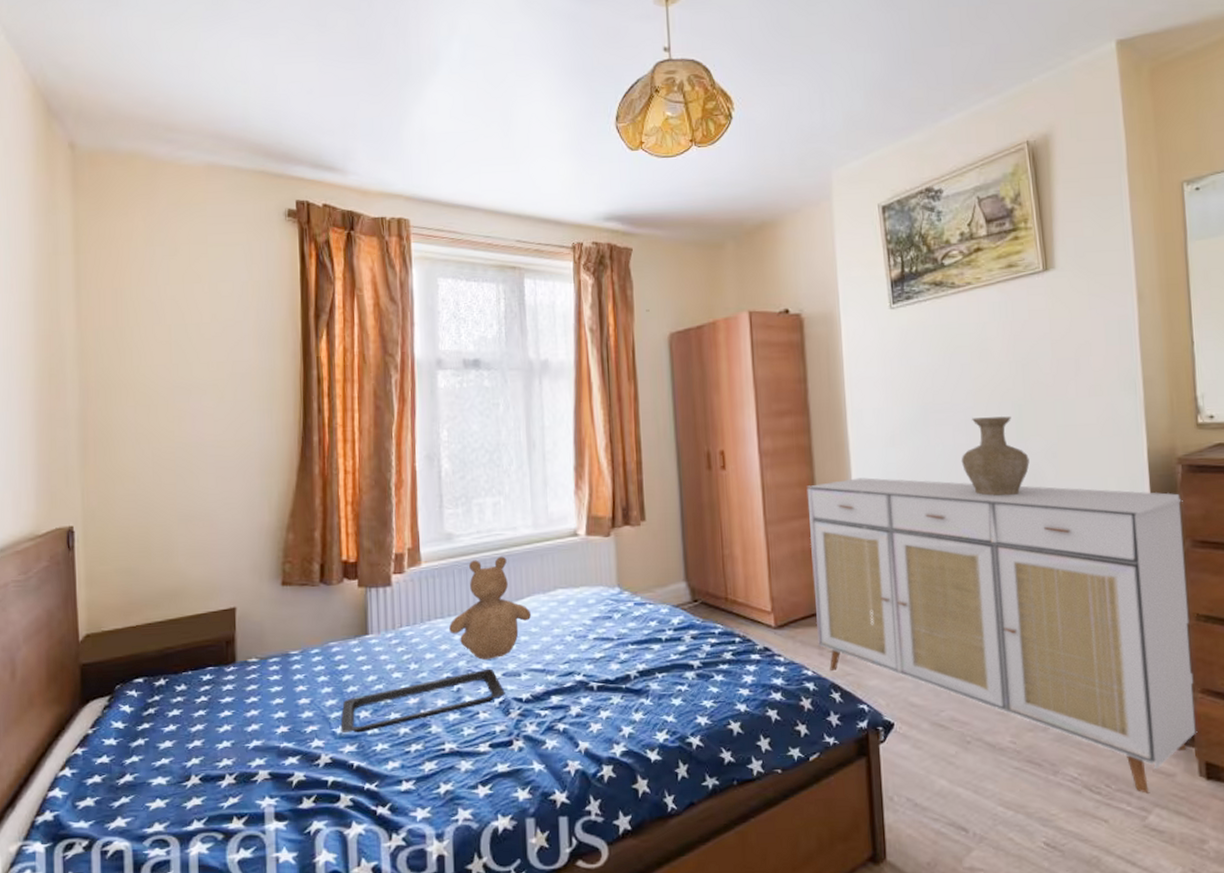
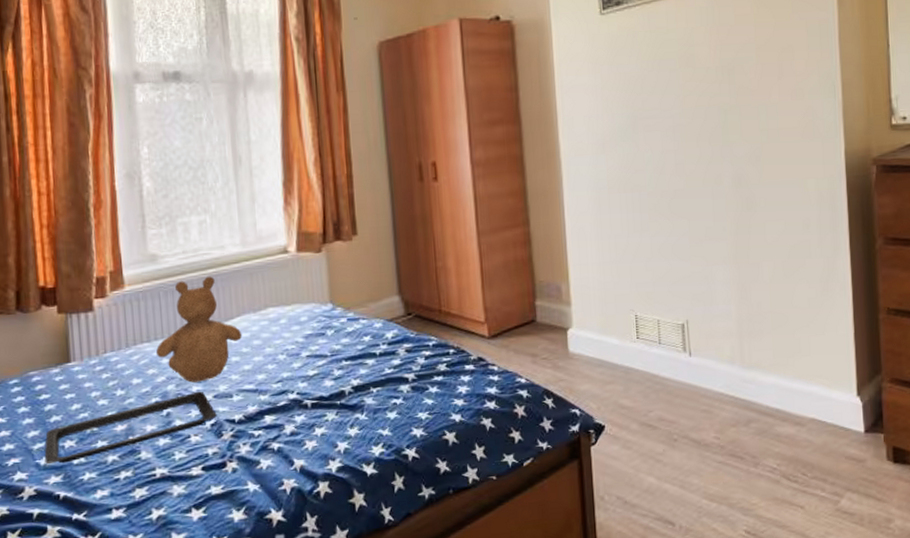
sideboard: present [806,477,1198,794] -> none [518,185,886,479]
vase: present [961,416,1030,496] -> none [669,121,734,200]

